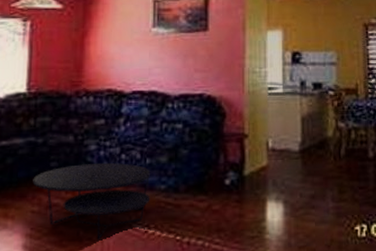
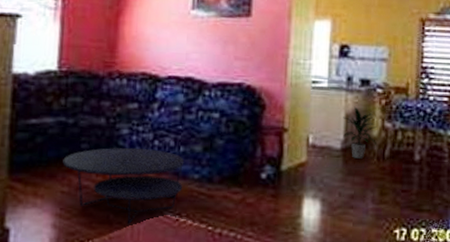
indoor plant: none [299,109,333,159] -> present [343,106,377,159]

